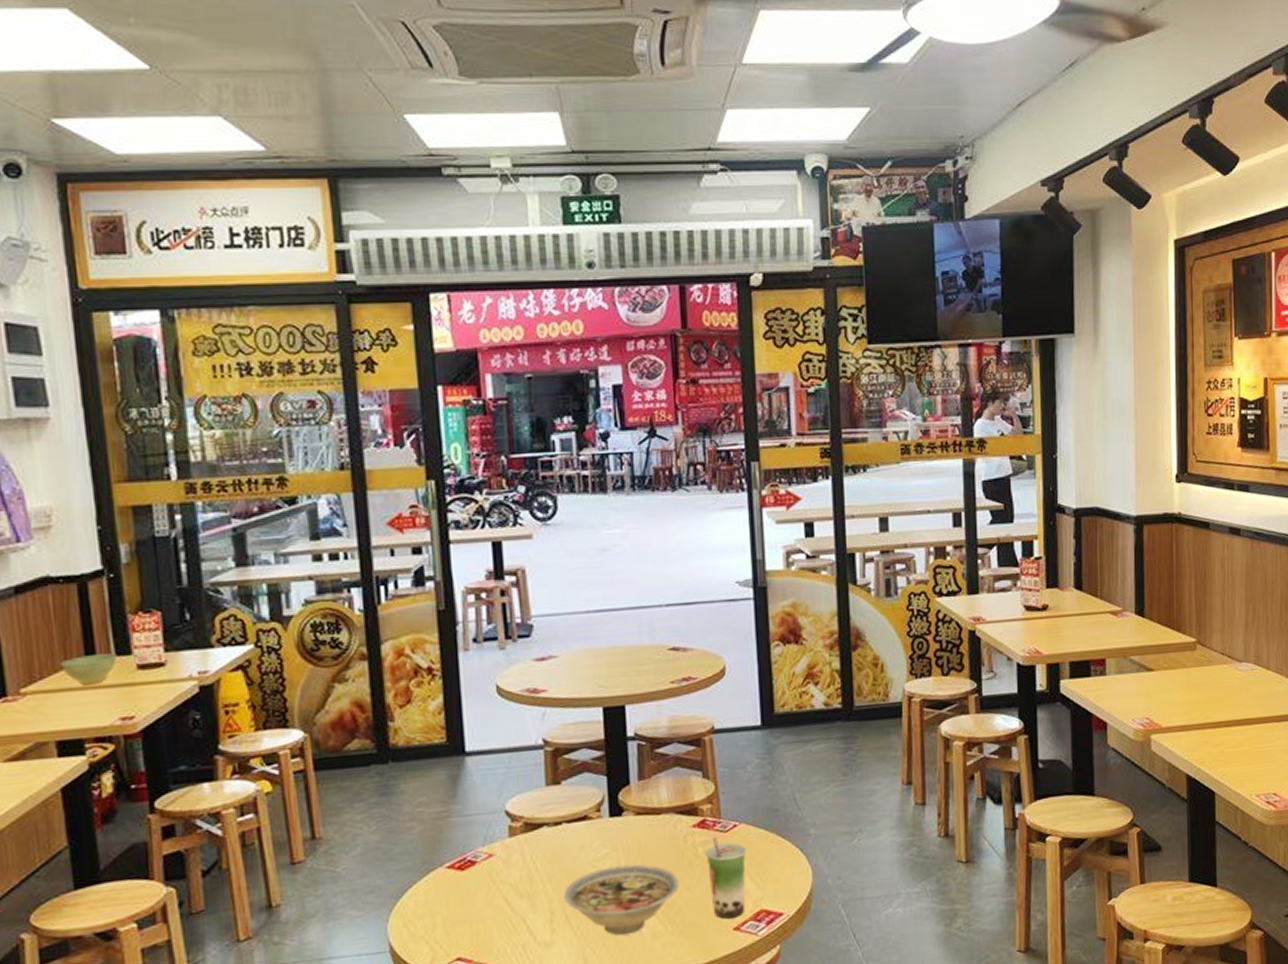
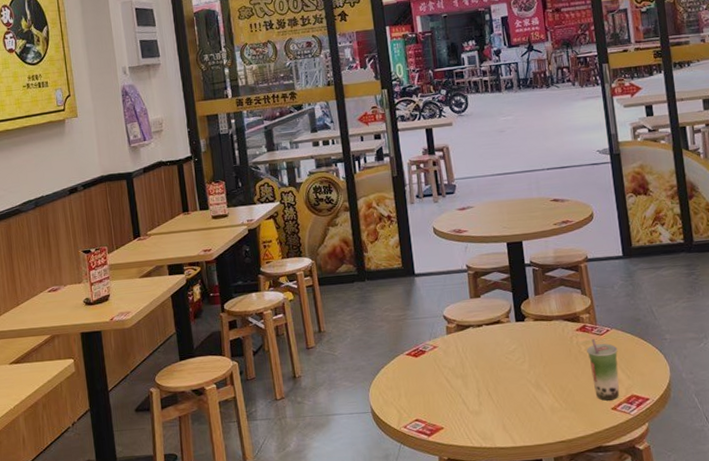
bowl: present [60,653,118,686] -> none [169,209,201,230]
soup bowl: present [563,864,679,935] -> none [486,357,569,409]

